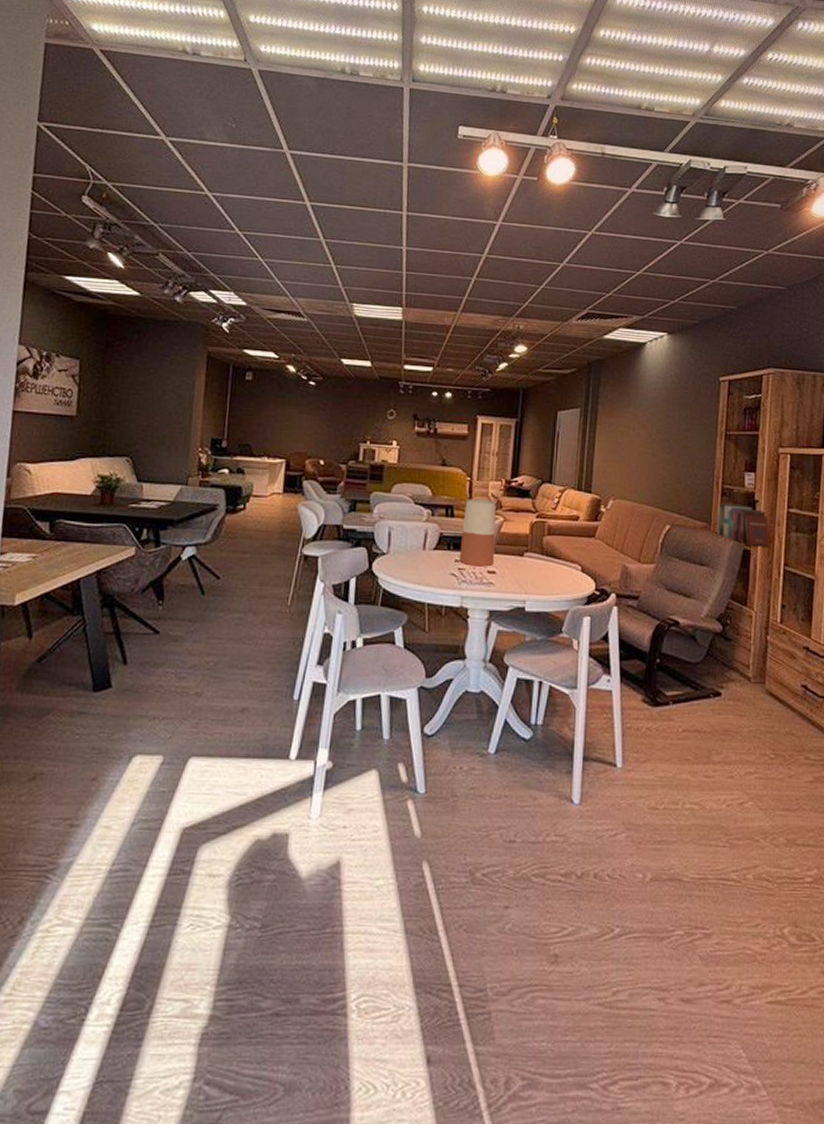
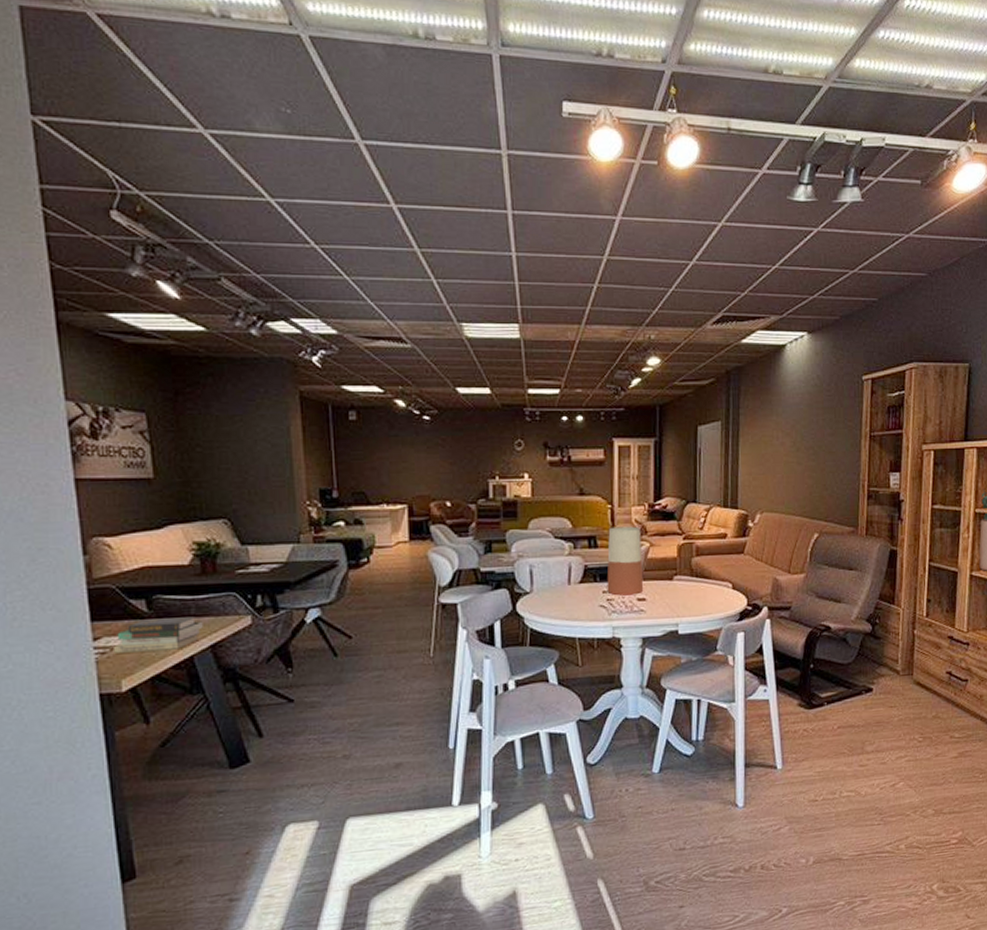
books: none [15,540,94,571] -> present [114,617,203,653]
books: present [717,503,770,546] -> none [864,505,916,545]

